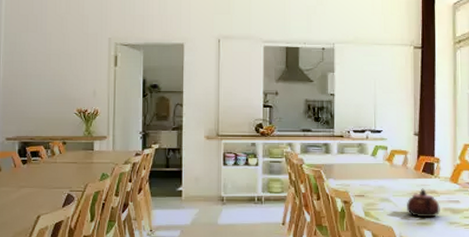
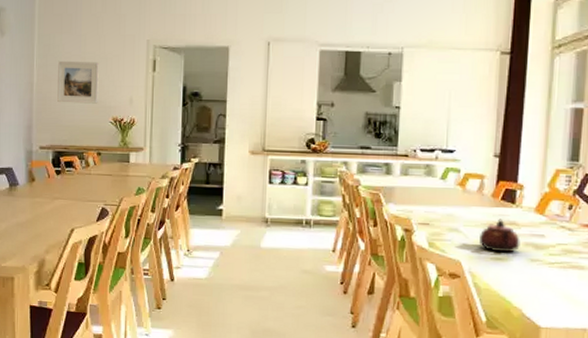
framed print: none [23,57,64,97] -> present [57,60,99,104]

